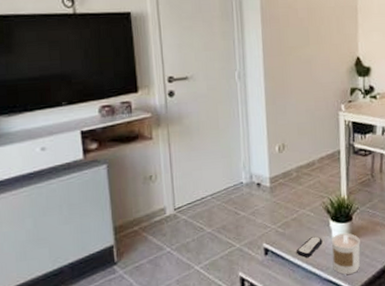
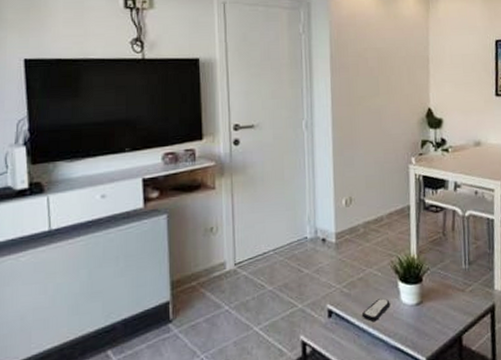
candle: present [331,233,361,275] -> none [399,295,431,342]

